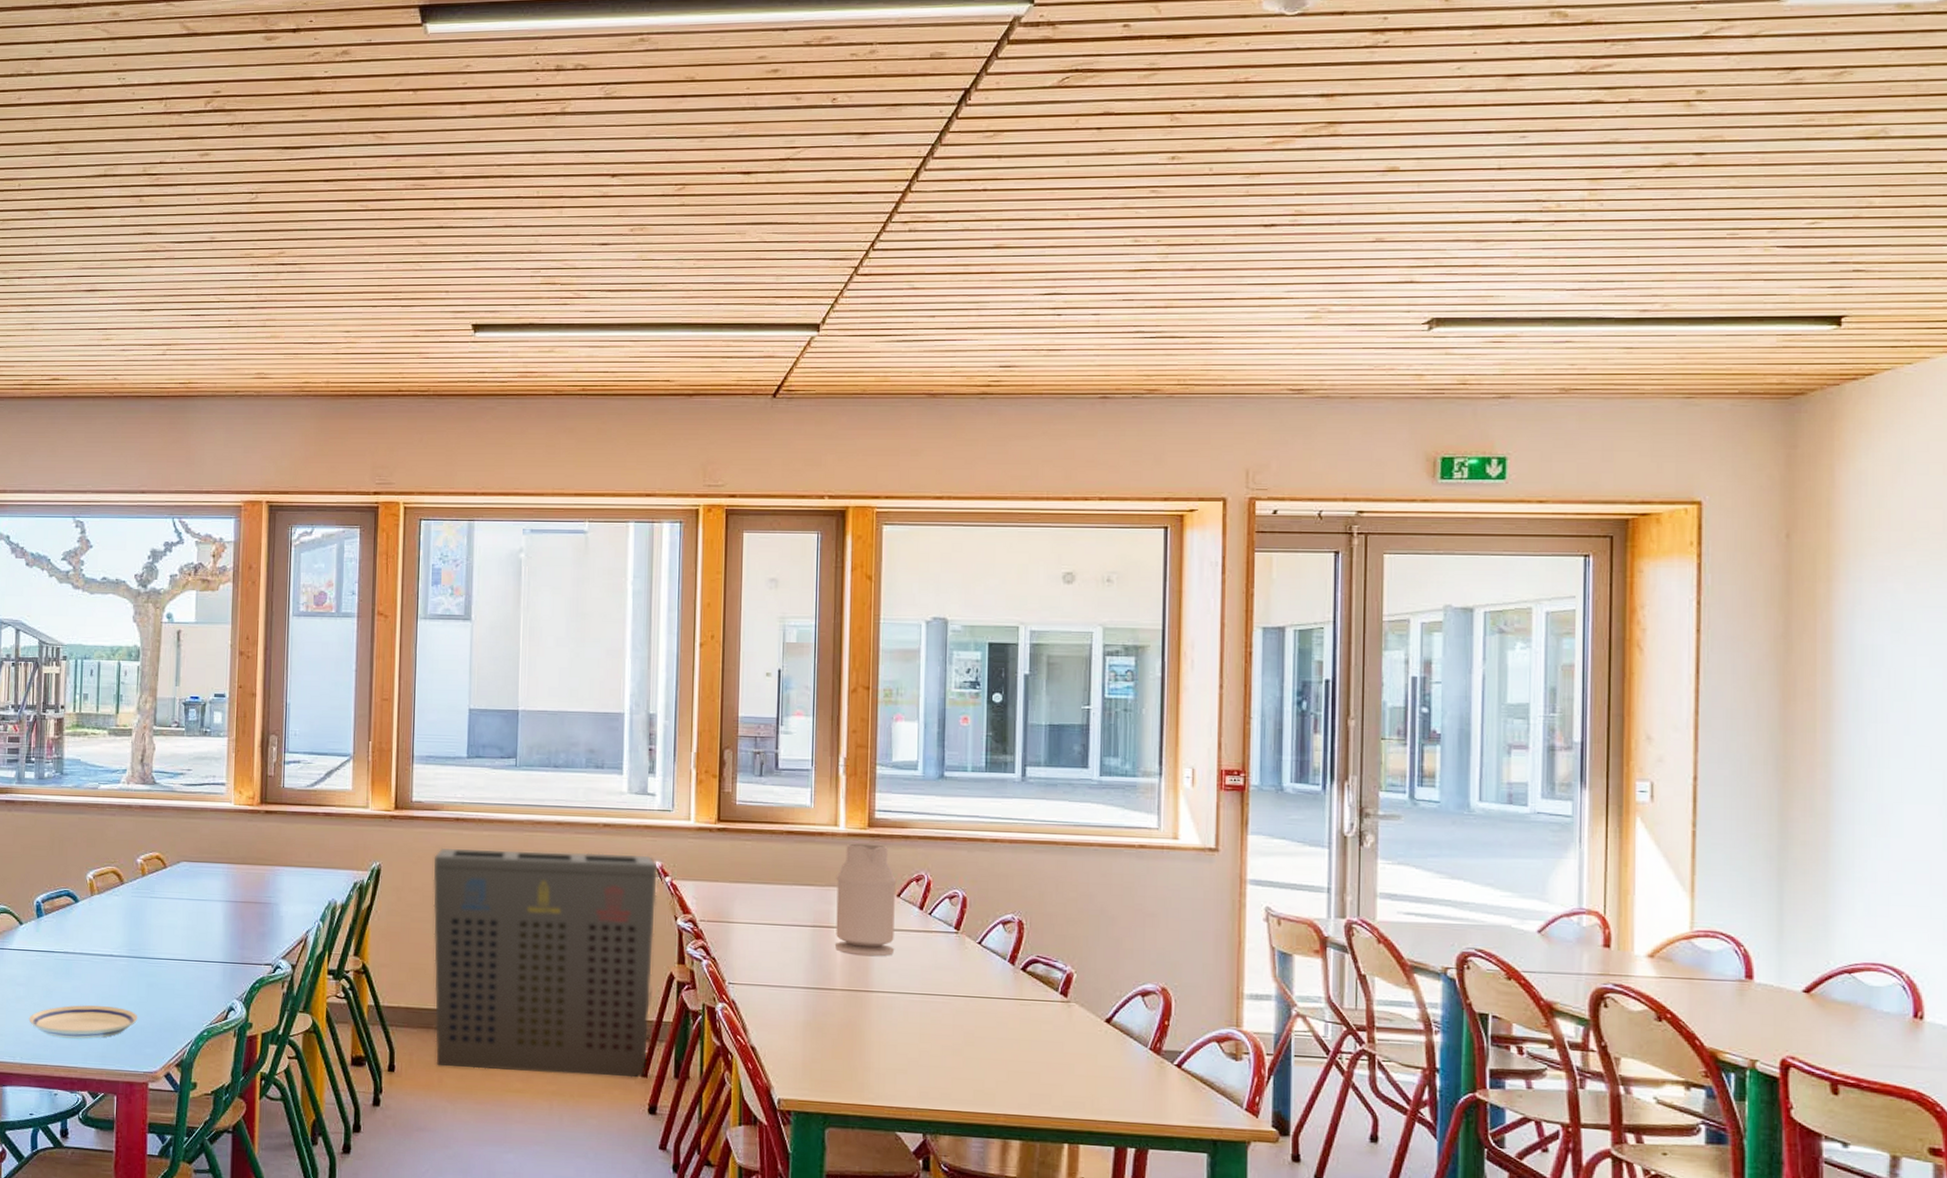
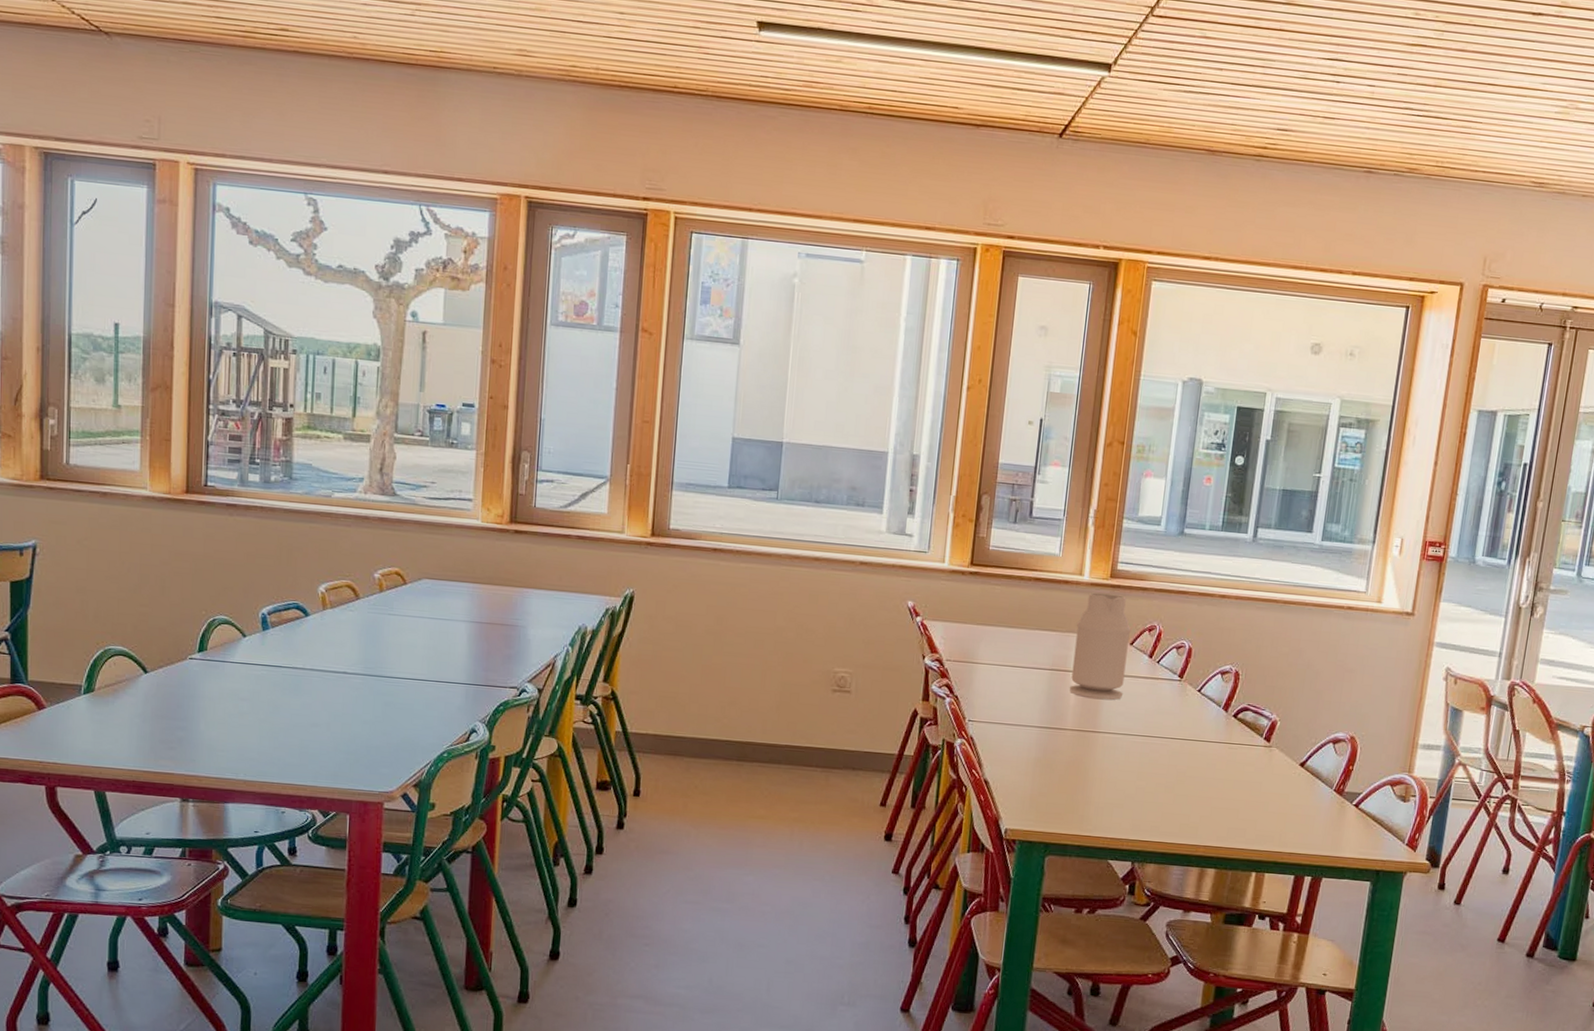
plate: present [28,1005,138,1039] -> none [253,722,374,758]
recycling bin: present [433,847,657,1078] -> none [682,577,909,807]

